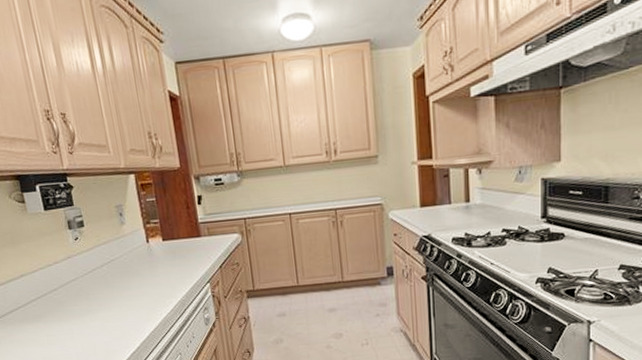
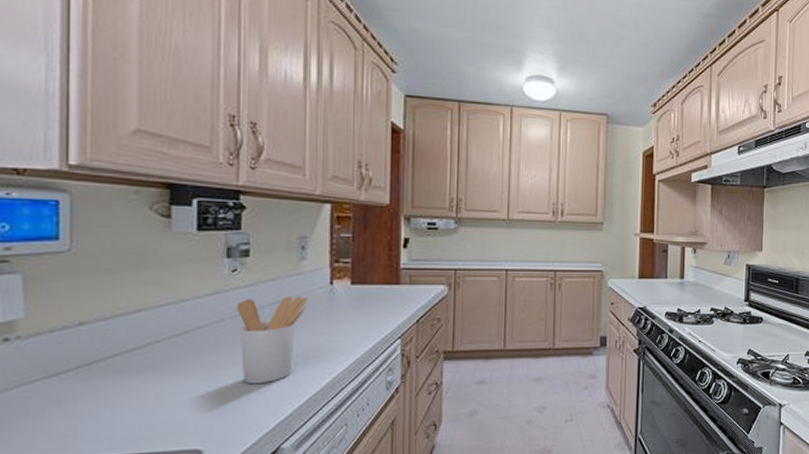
utensil holder: none [84,254,133,326] -> present [236,296,308,385]

